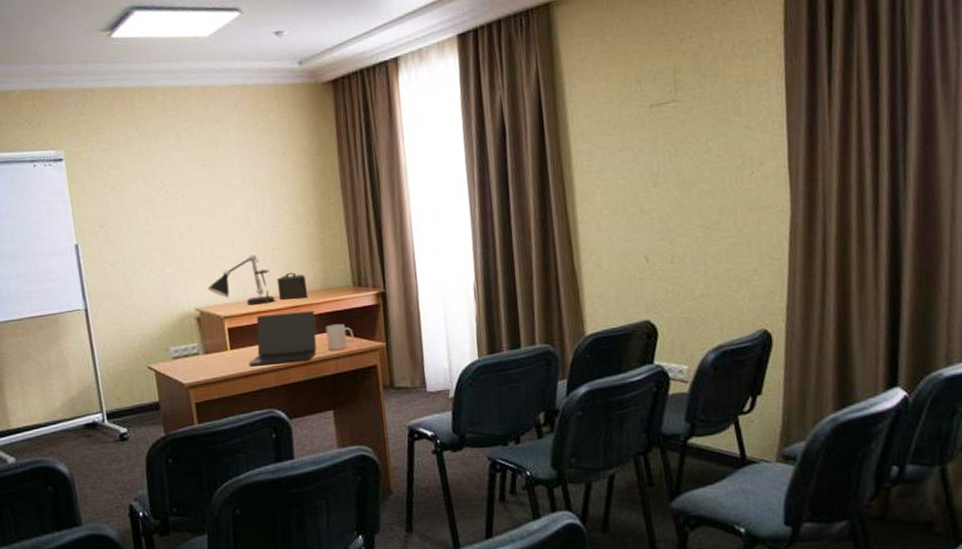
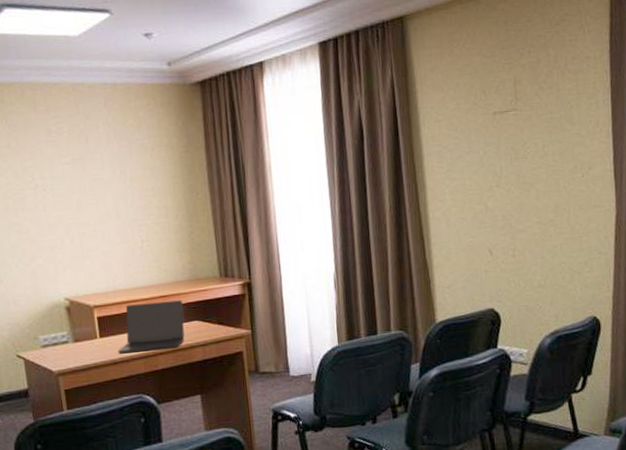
desk lamp: present [207,254,275,305] -> none [77,246,144,295]
briefcase: present [254,269,308,305] -> none [124,260,177,295]
mug: present [326,323,355,350] -> none [193,312,221,338]

